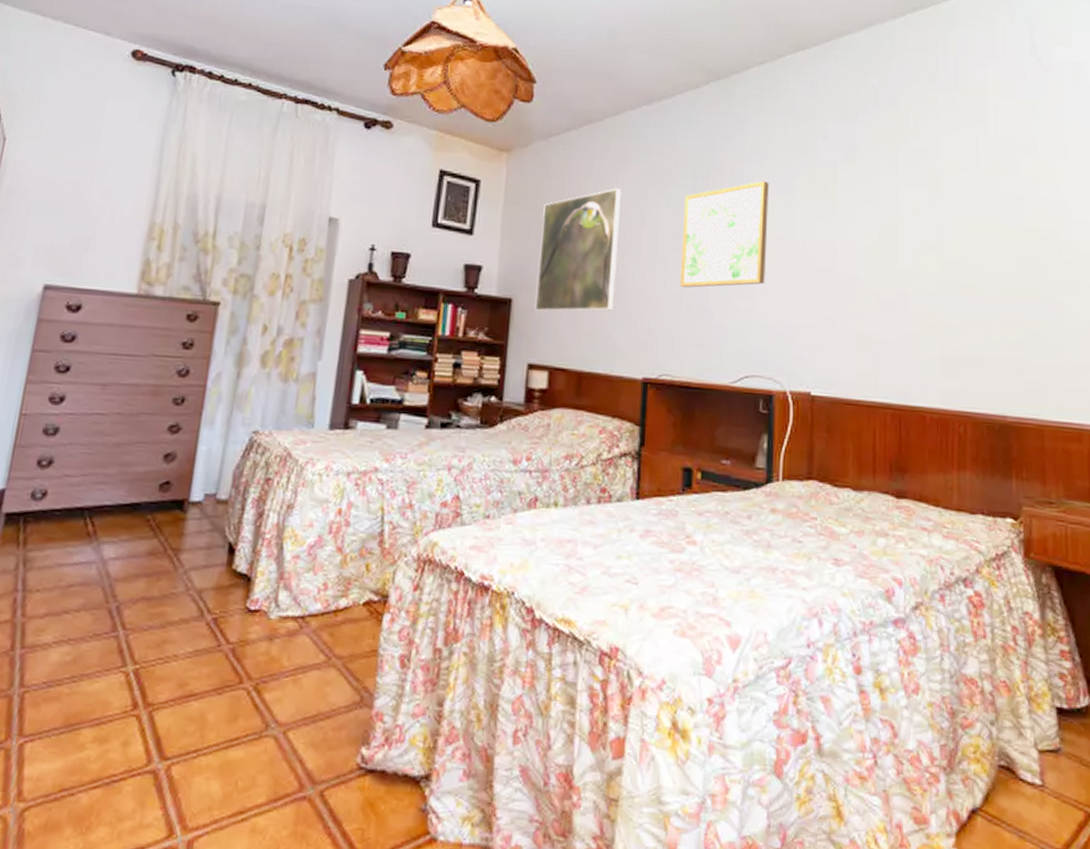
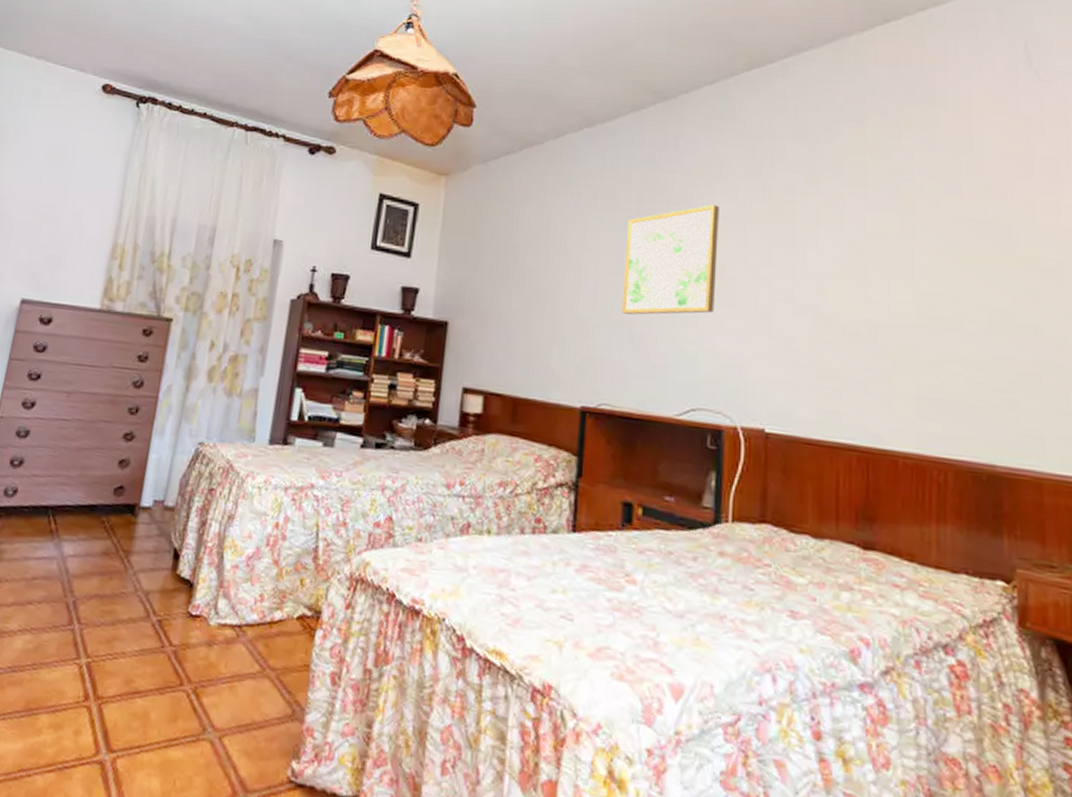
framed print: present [534,188,622,312] -> none [470,212,562,337]

